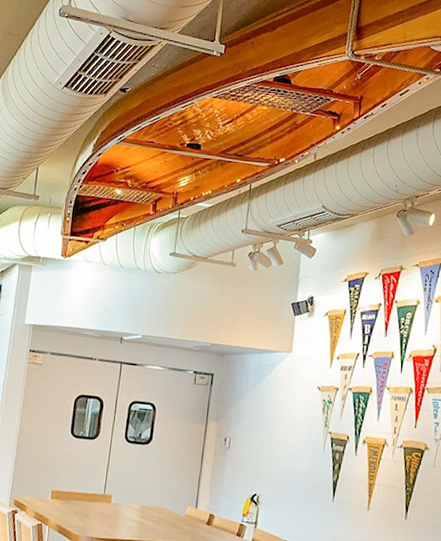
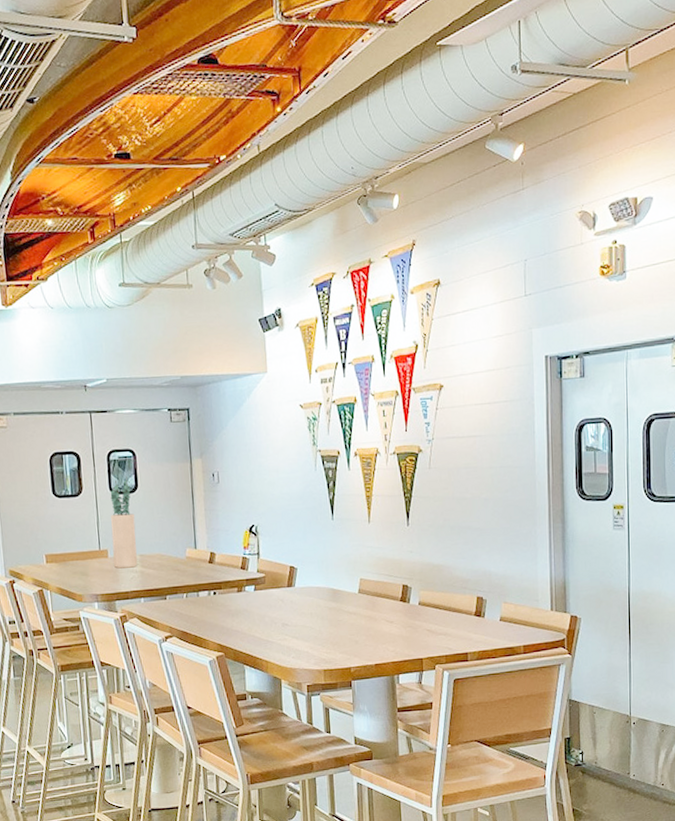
vase: none [115,427,146,517] -> present [110,475,138,569]

